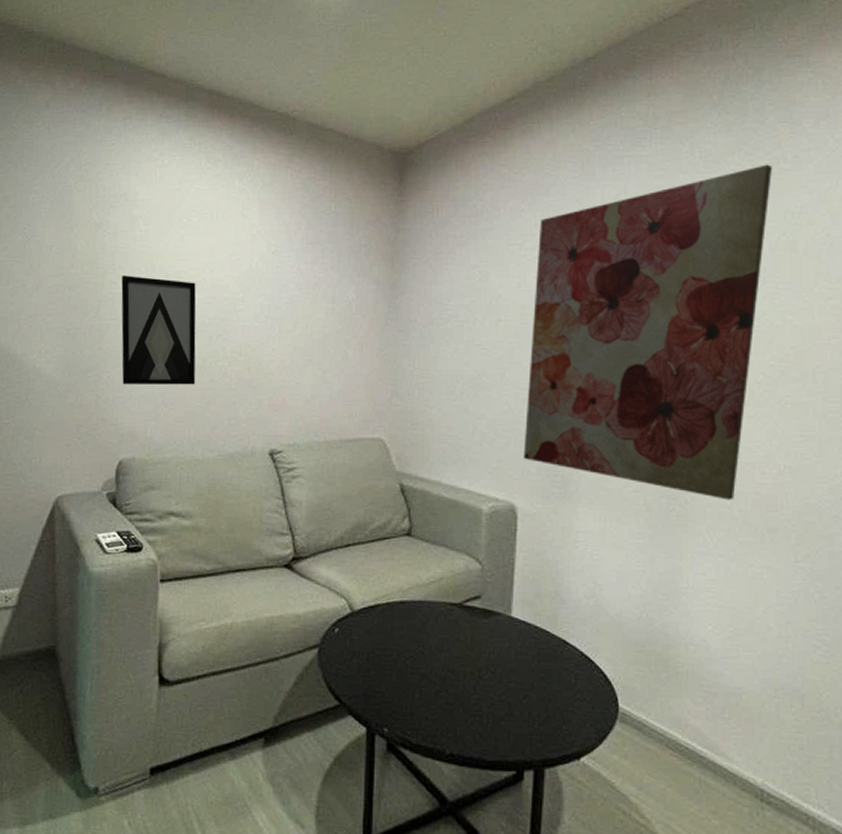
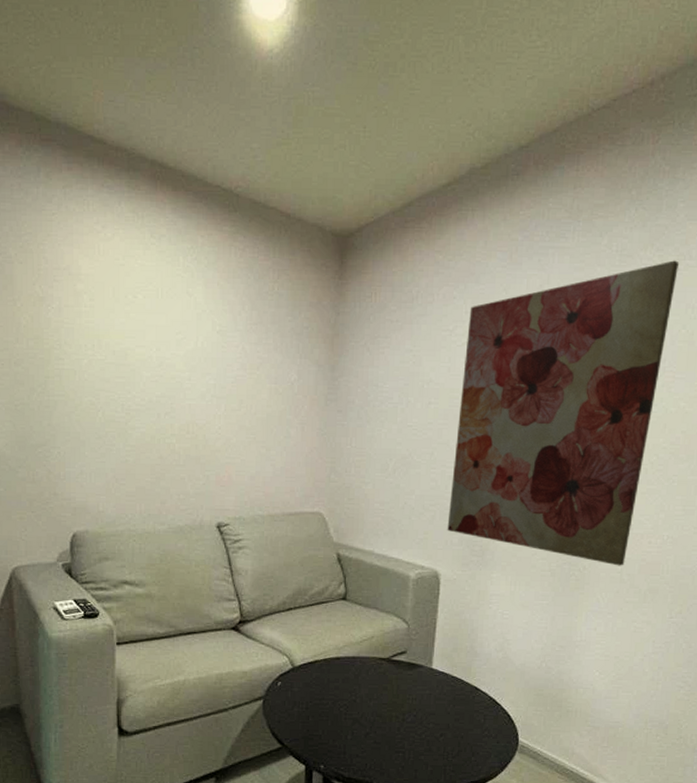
wall art: present [121,275,196,385] -> none [68,351,145,461]

